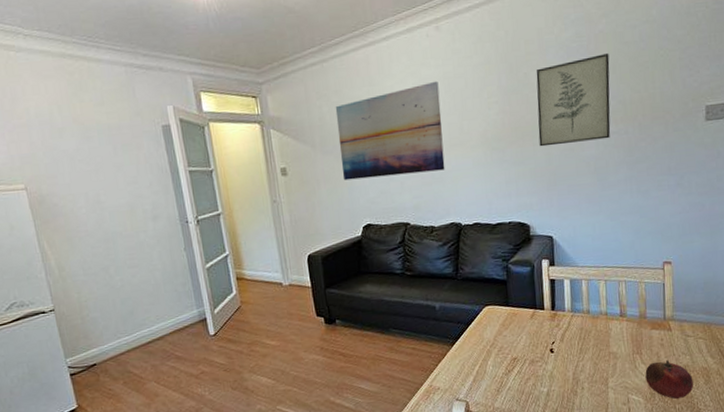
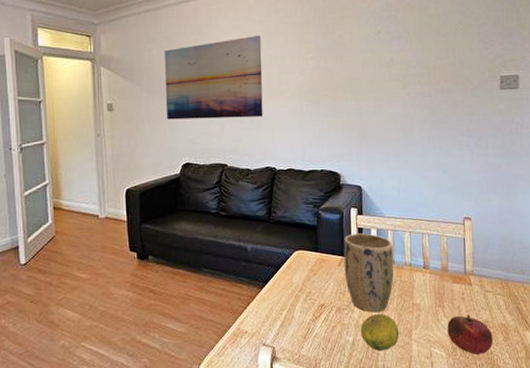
plant pot: none [535,284,589,363] -> present [343,233,394,313]
wall art: present [536,52,611,147] -> none [349,22,416,102]
fruit: none [554,363,596,401] -> present [360,313,400,352]

